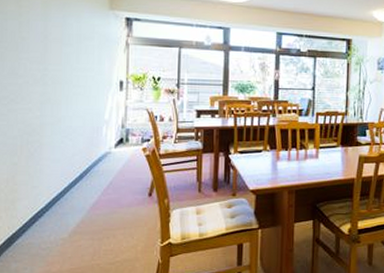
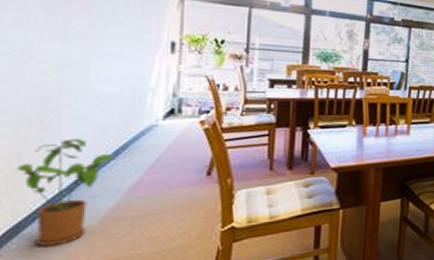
house plant: none [12,165,81,255] -> present [17,139,116,247]

